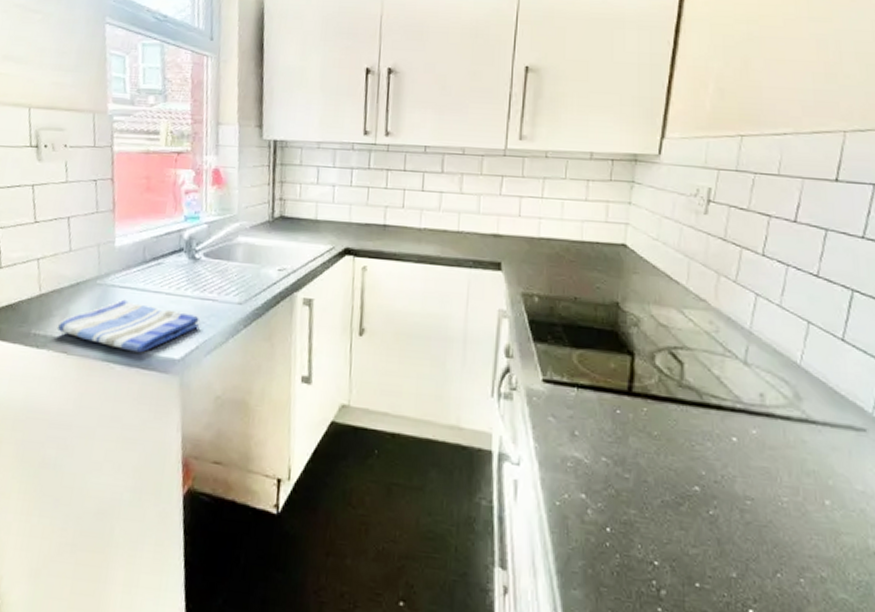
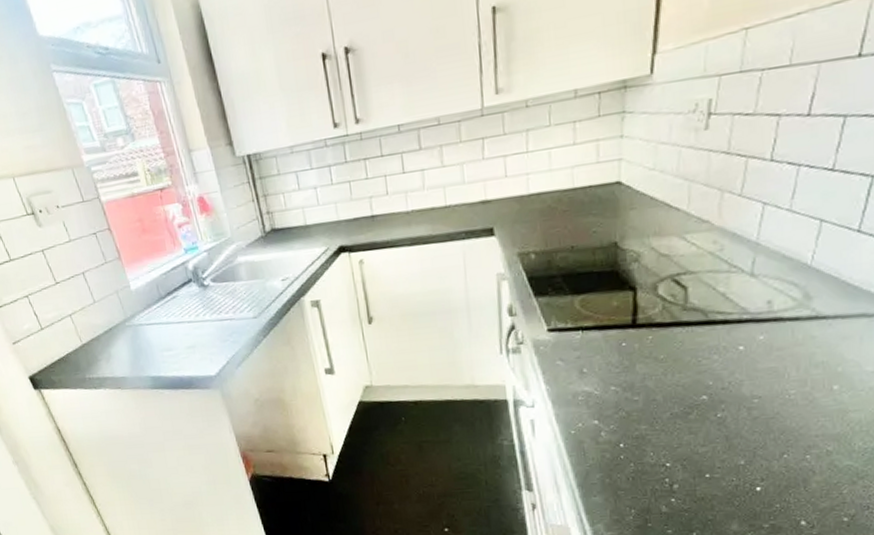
dish towel: present [57,299,199,353] -> none [105,334,224,377]

